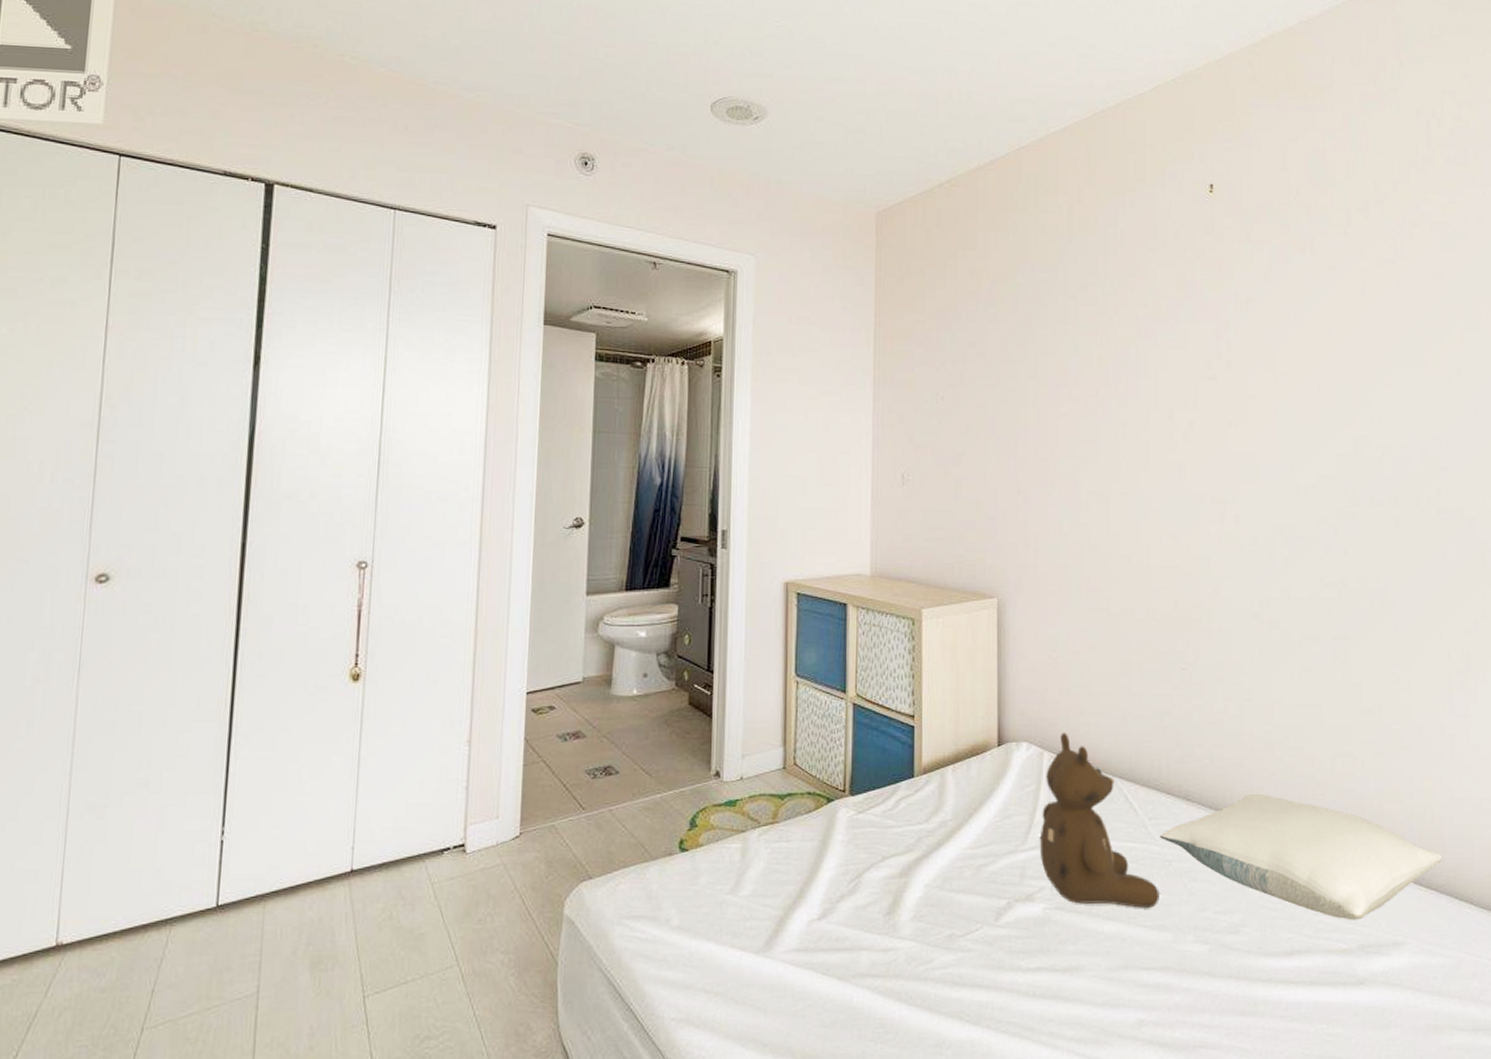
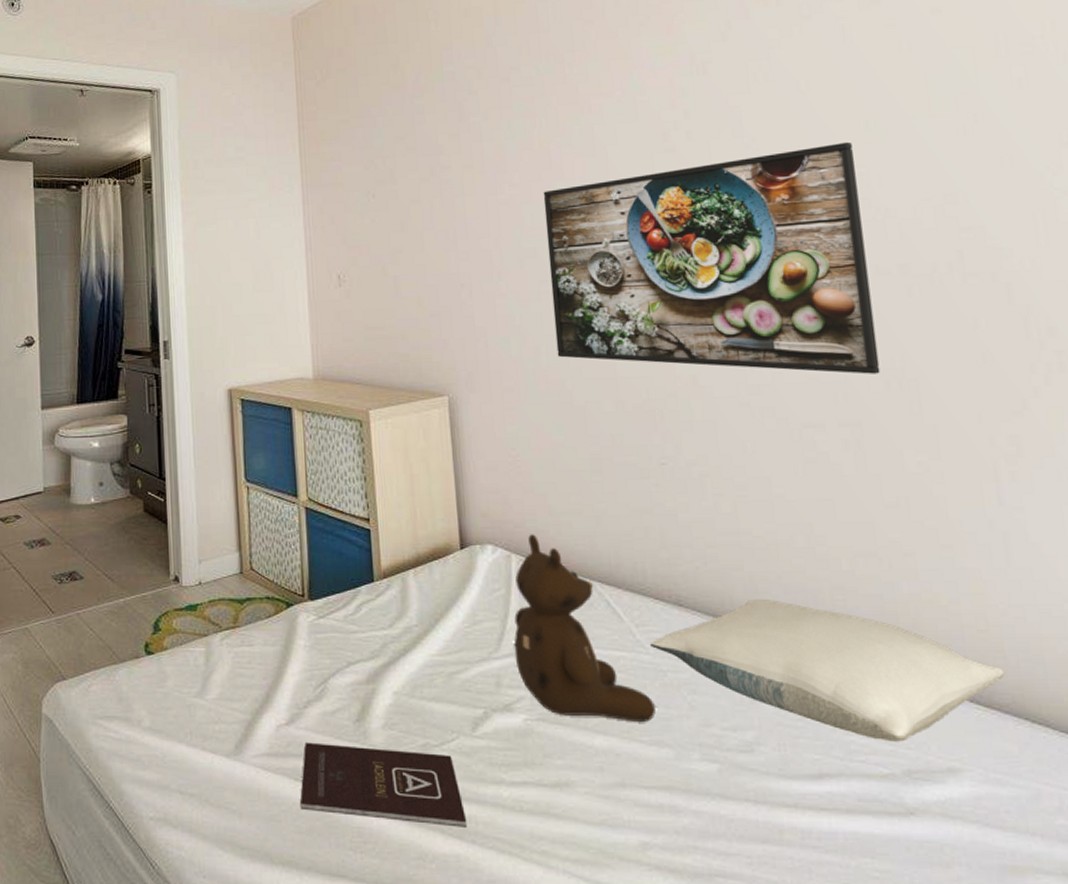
book: none [826,936,984,1014] -> present [300,742,468,827]
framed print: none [1098,384,1368,593] -> present [543,141,880,374]

